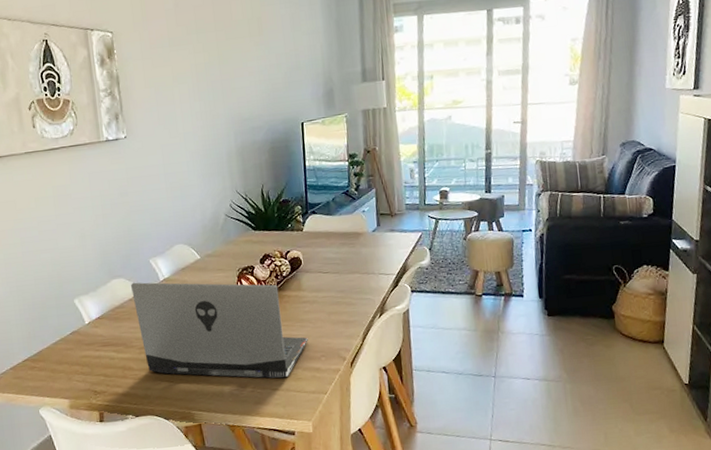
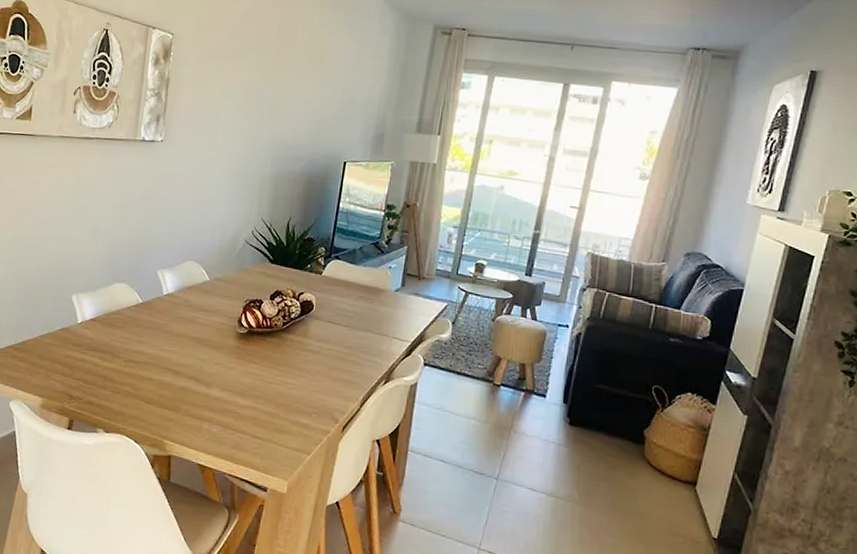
laptop computer: present [130,282,308,379] -> none [129,290,303,426]

